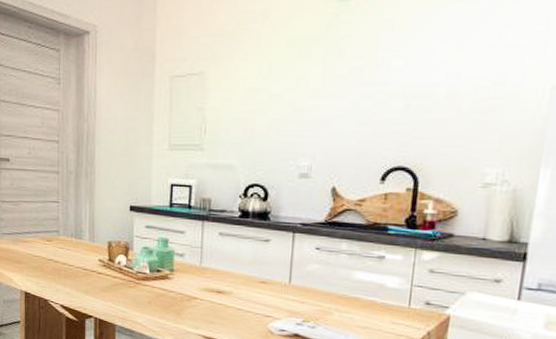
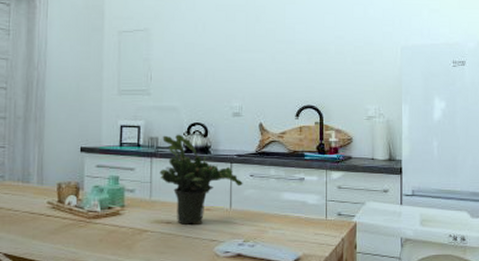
potted plant: none [211,196,307,297] -> present [159,134,243,225]

